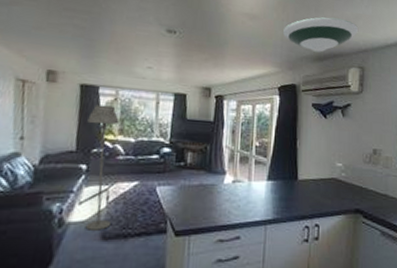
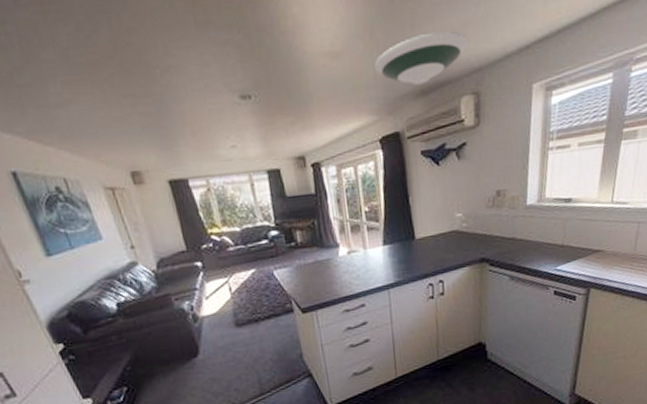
floor lamp: present [85,104,120,231] -> none [187,197,240,321]

